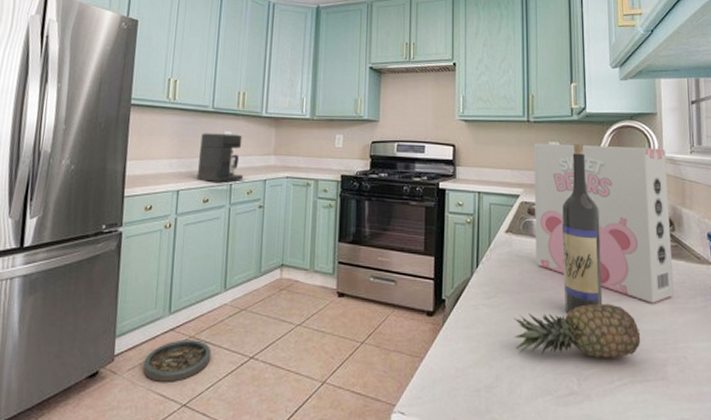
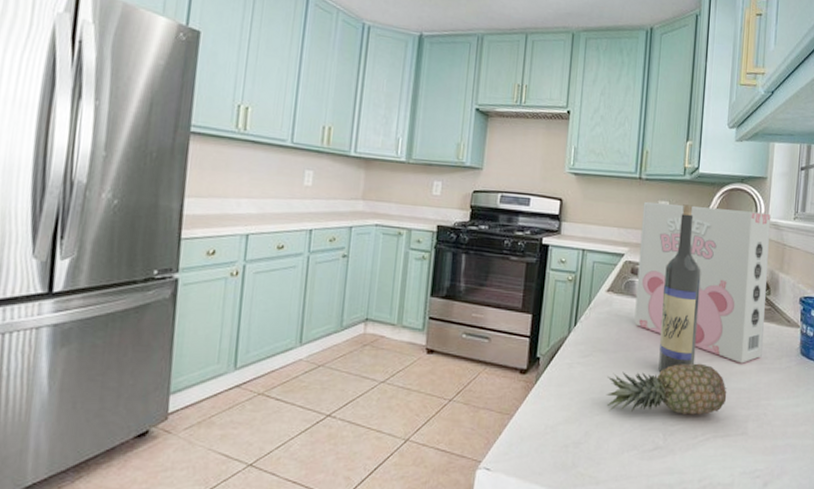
pet bowl: present [143,339,212,382] -> none [202,397,283,441]
coffee maker: present [196,133,244,183] -> none [270,170,326,228]

